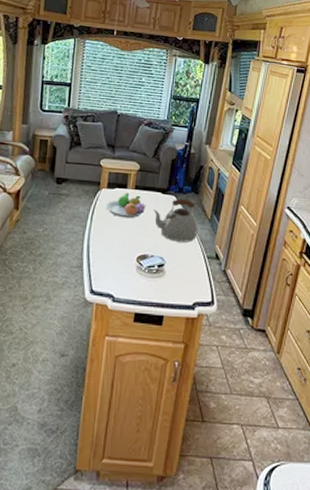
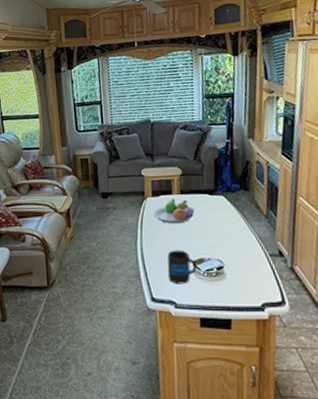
mug: none [110,244,140,279] -> present [167,250,198,284]
kettle: present [152,198,197,242] -> none [202,197,254,242]

